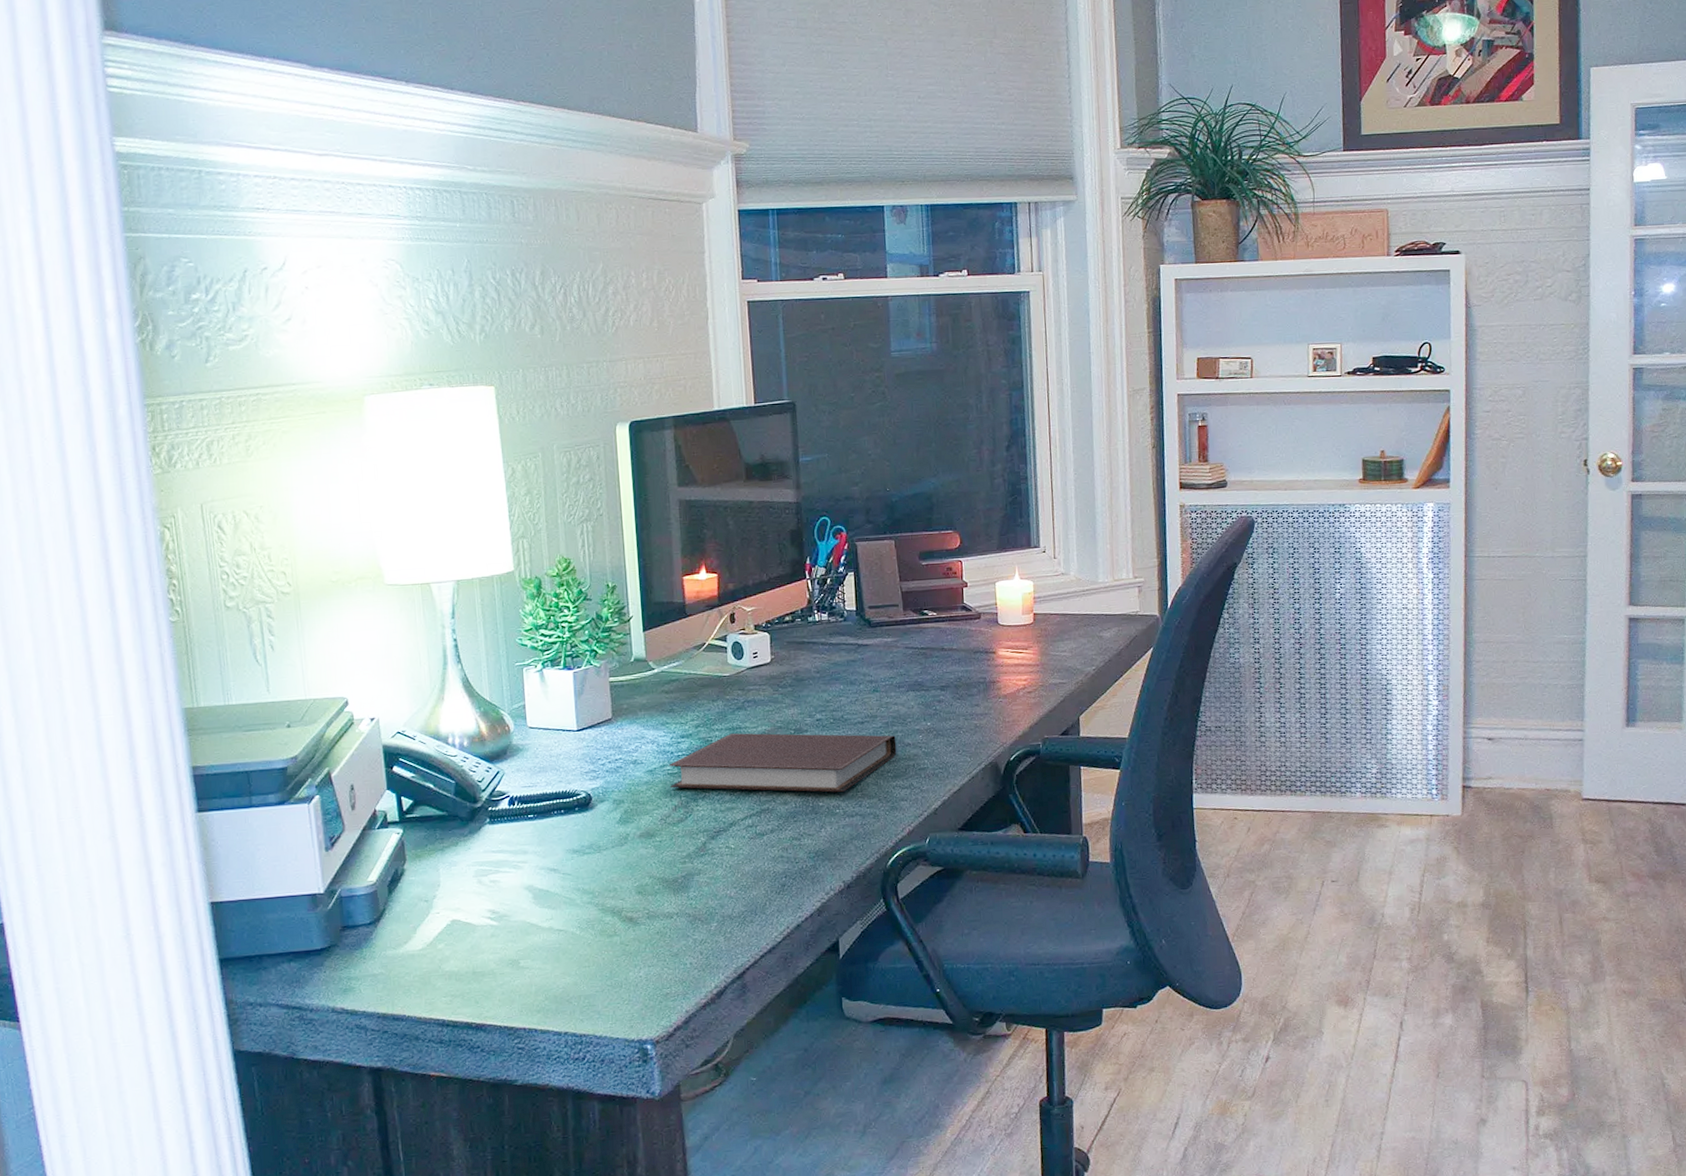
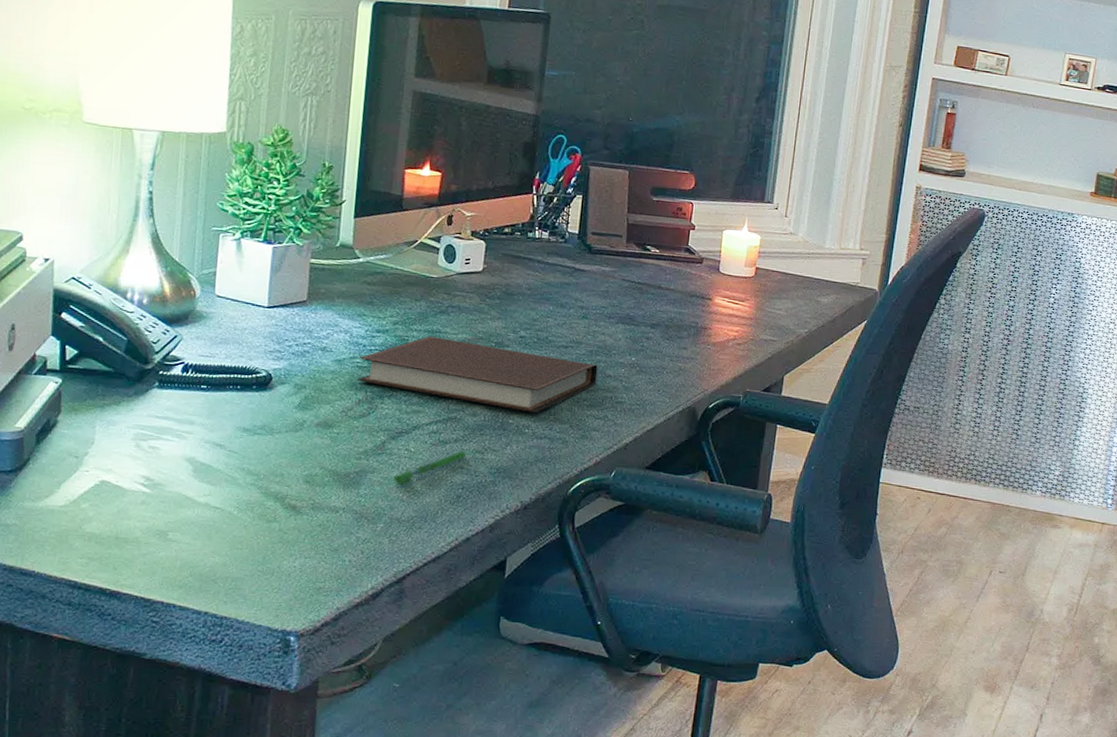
pen: none [719,840,784,884] -> present [393,451,466,486]

